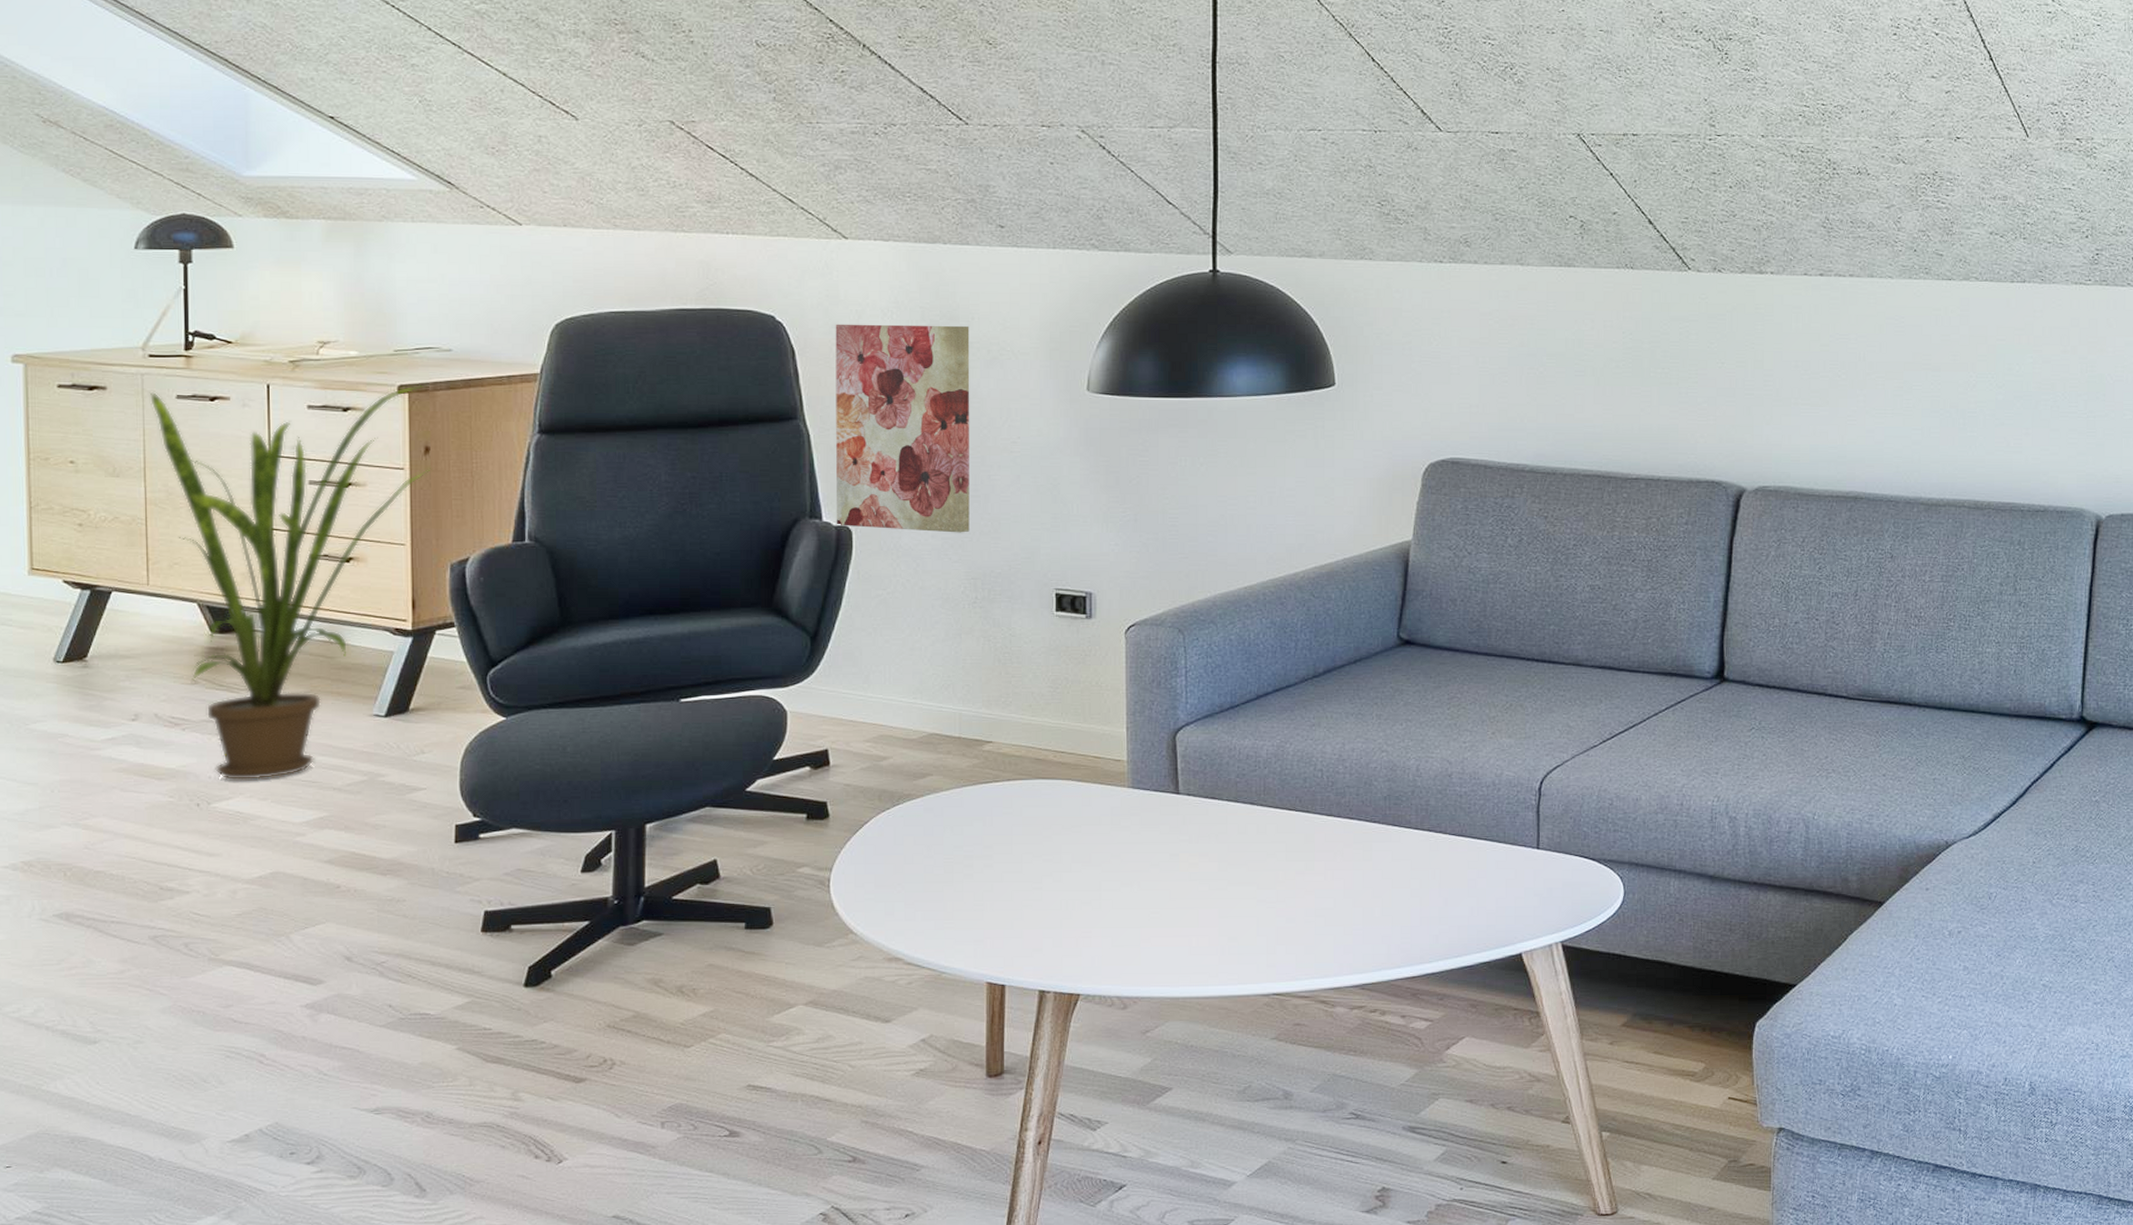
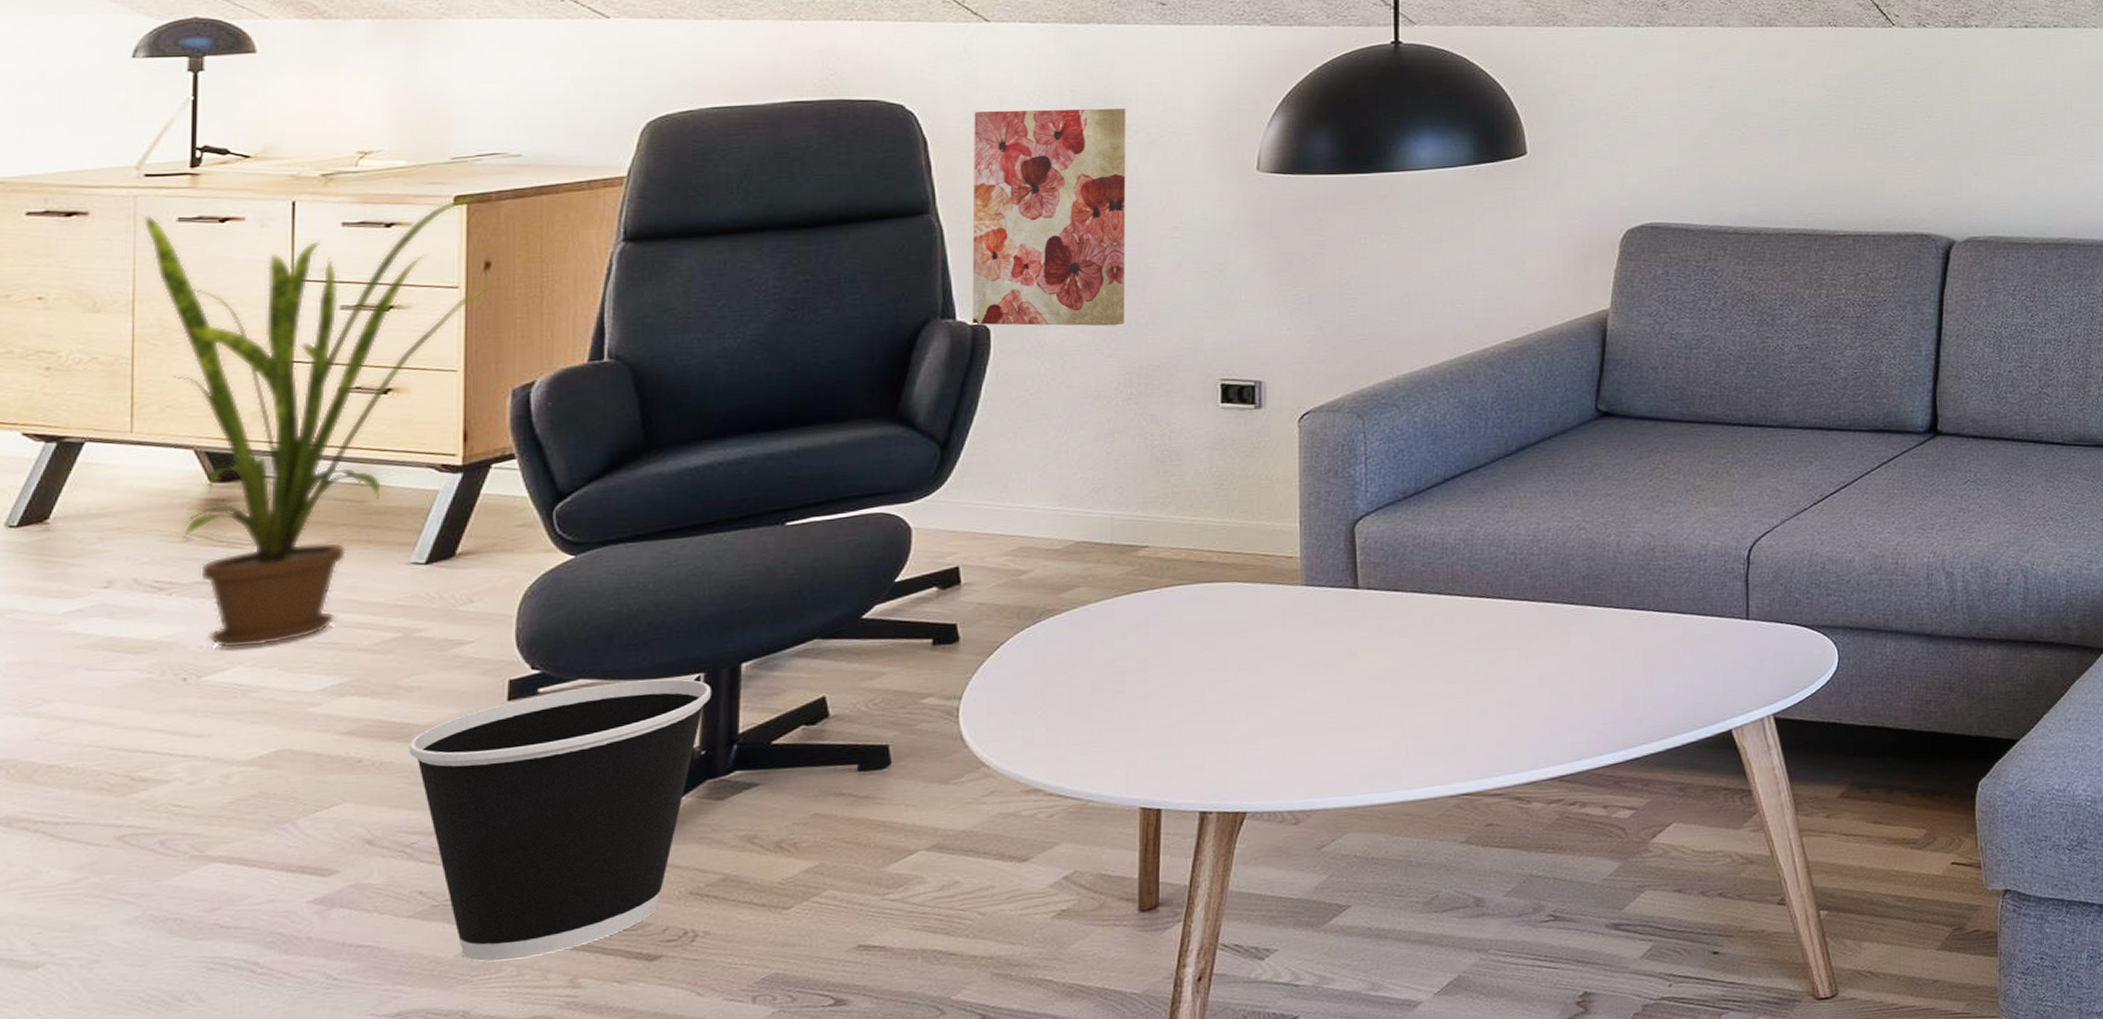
wastebasket: none [376,833,621,1071] -> present [408,678,711,962]

